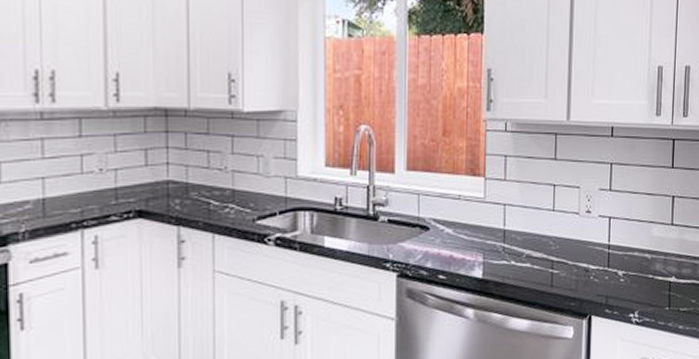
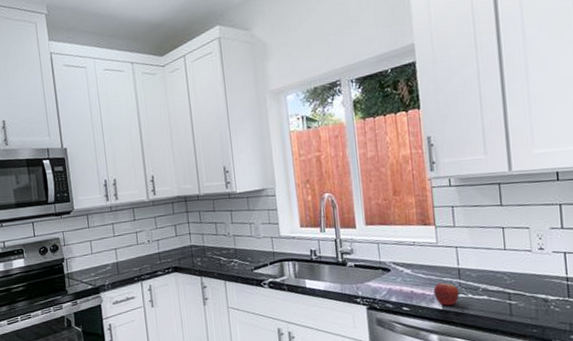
fruit: none [475,245,502,274] -> present [433,282,460,306]

